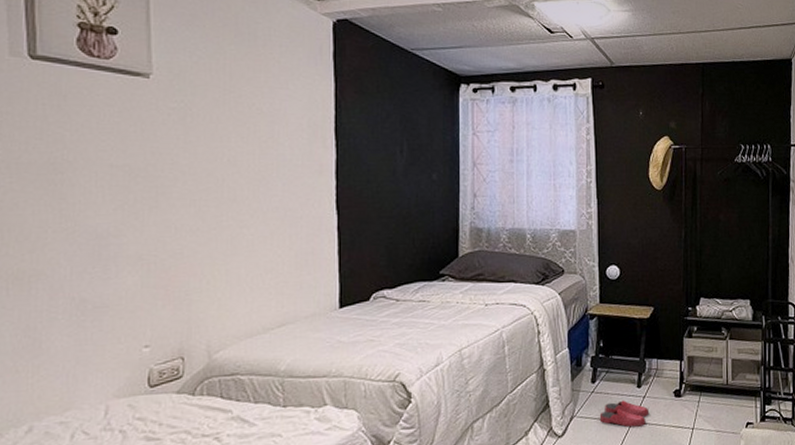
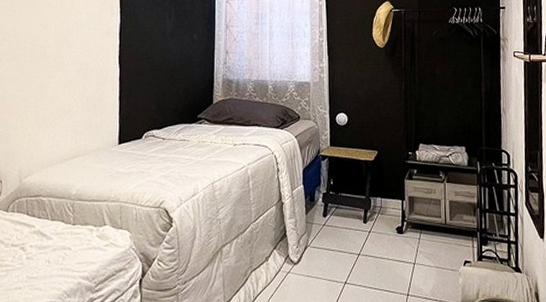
slippers: present [599,400,650,428] -> none [330,234,375,259]

